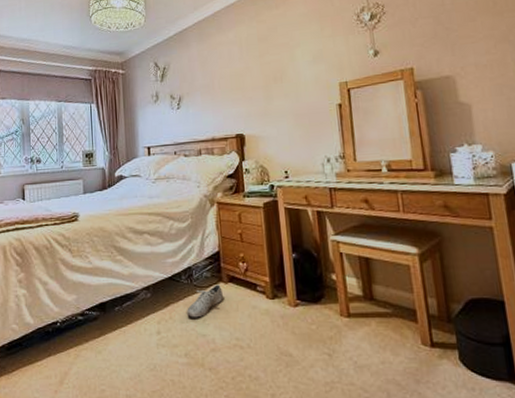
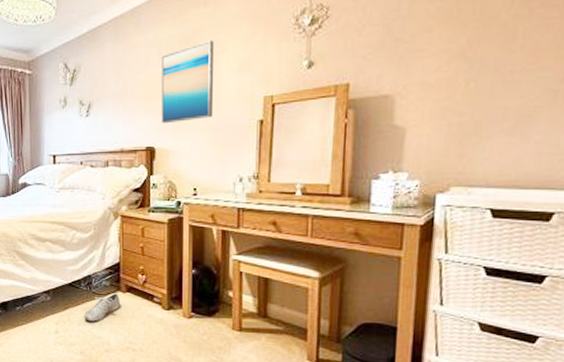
wall art: none [243,36,295,112] -> present [162,39,214,124]

